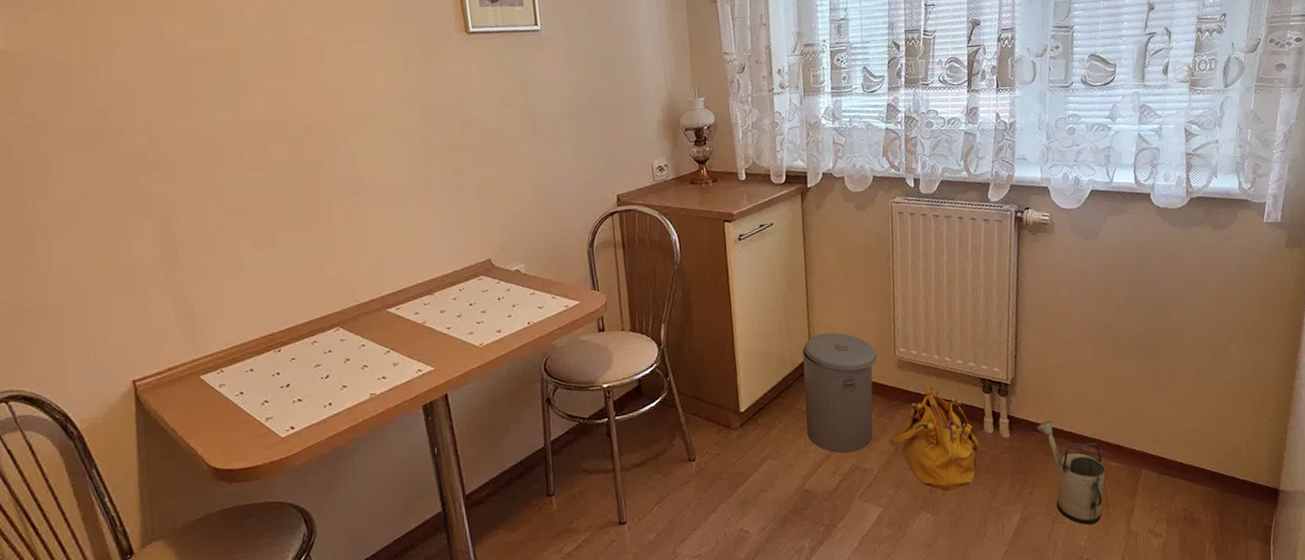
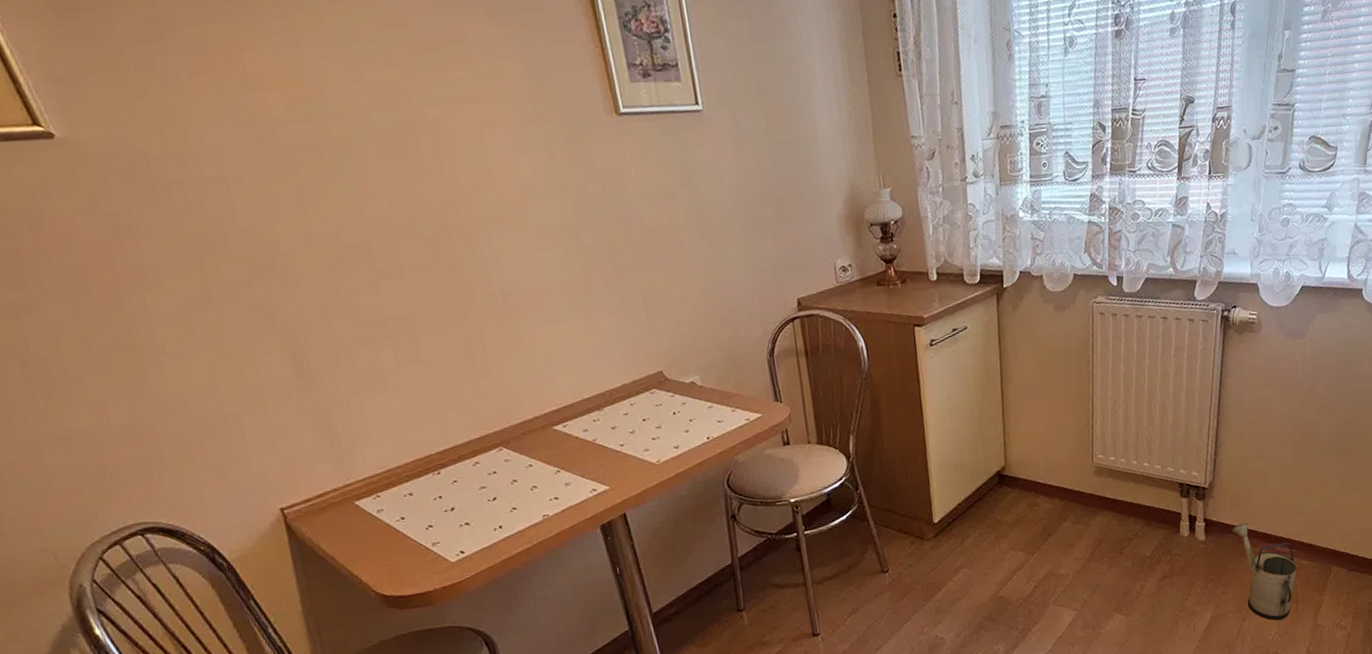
can: present [802,332,878,453] -> none [997,440,1075,560]
handbag: present [888,386,981,491] -> none [1084,492,1176,594]

